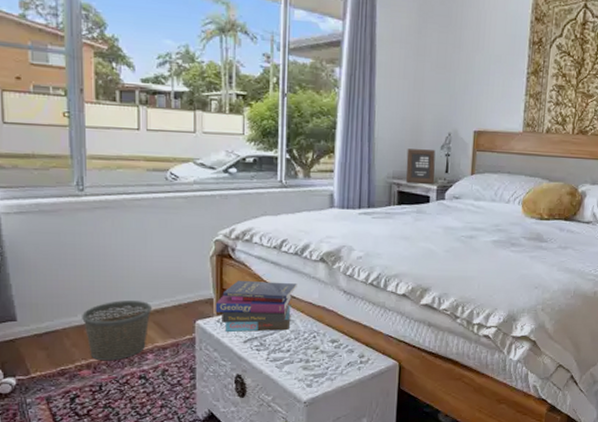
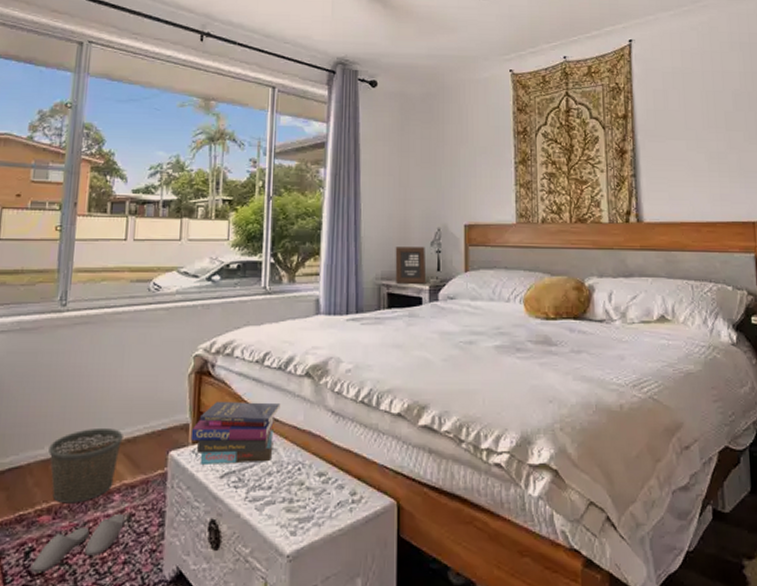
slippers: none [77,370,159,414] -> present [30,514,125,573]

